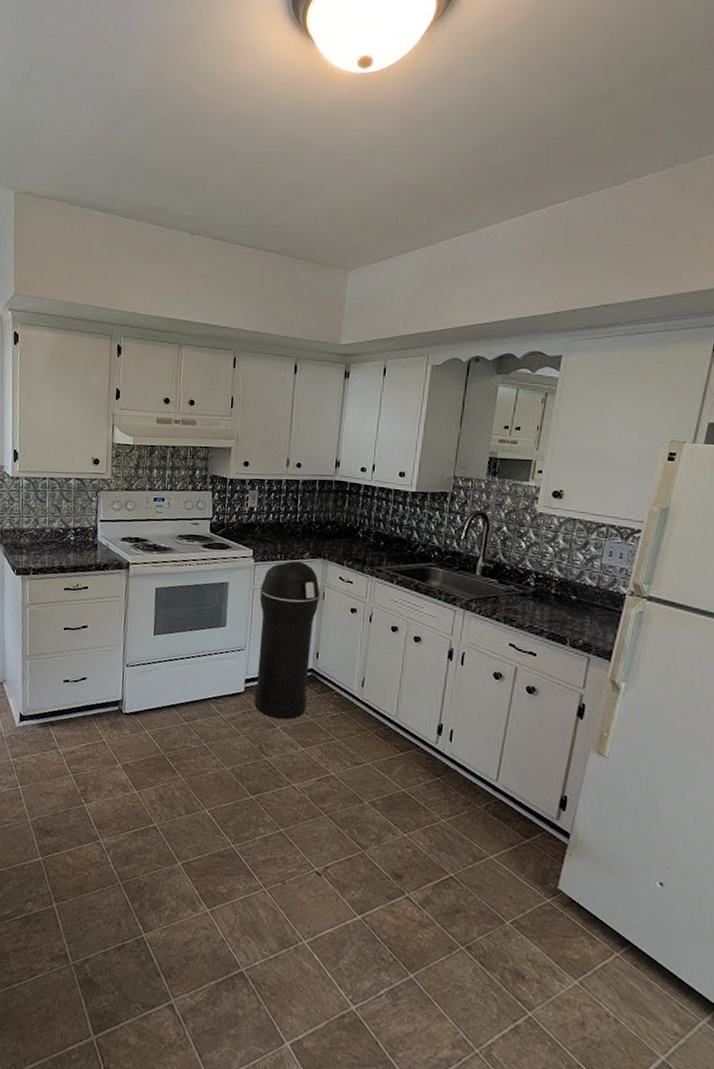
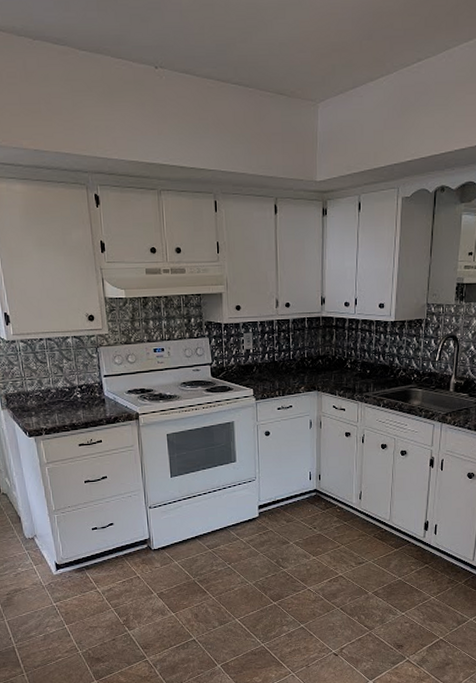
trash can: present [254,561,321,720] -> none [264,396,318,536]

